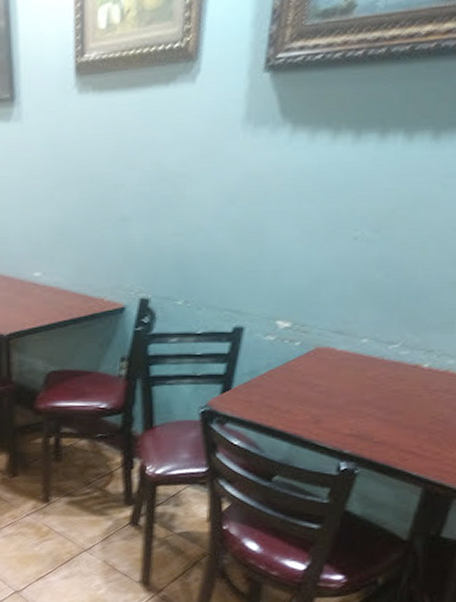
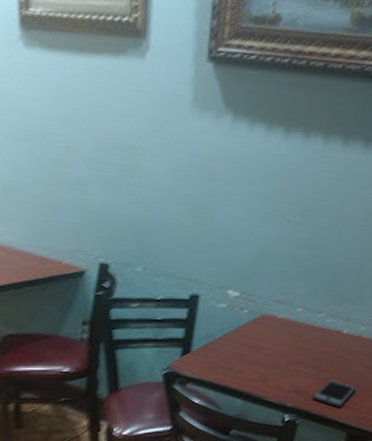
smartphone: none [377,424,438,457] -> present [312,380,356,407]

